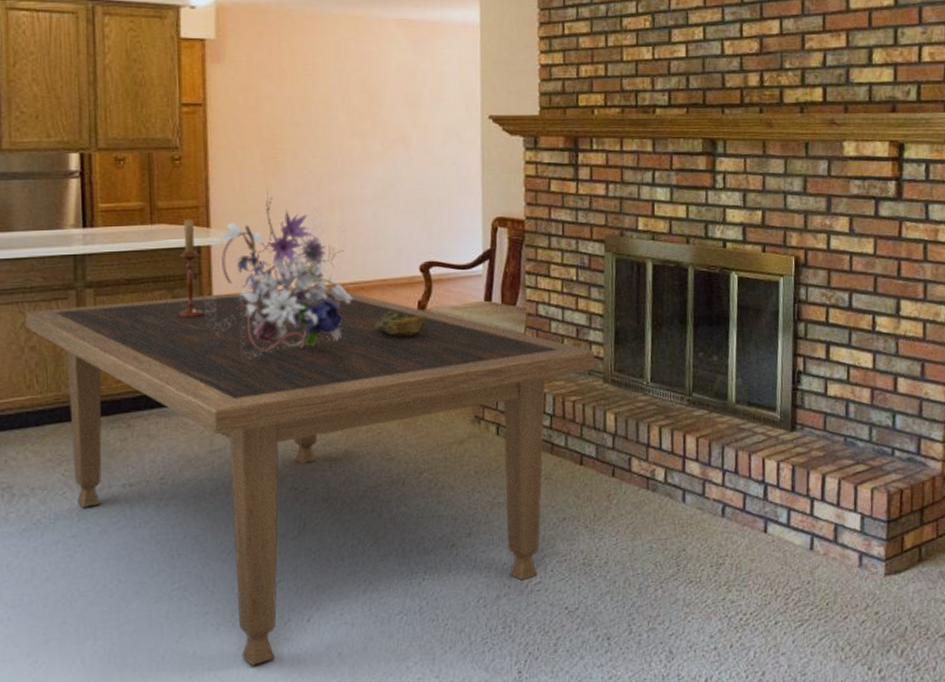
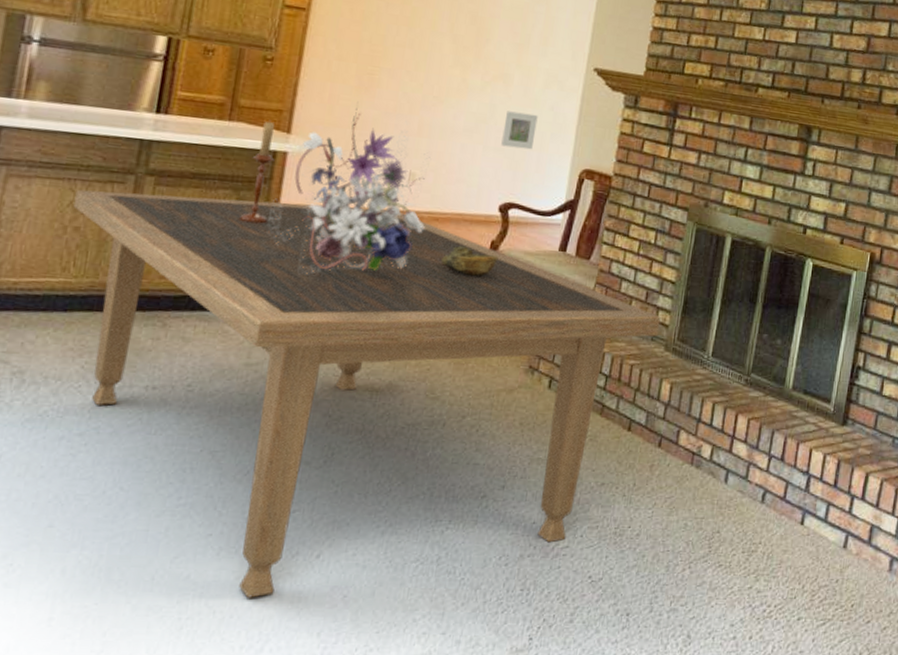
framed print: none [410,171,443,208] -> present [501,111,538,150]

